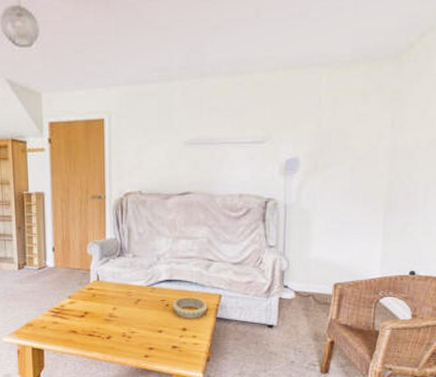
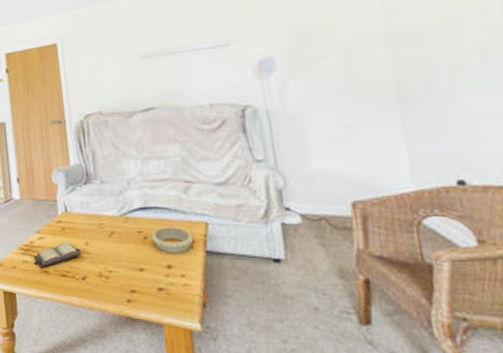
hardback book: none [63,307,110,329] -> present [33,243,82,268]

